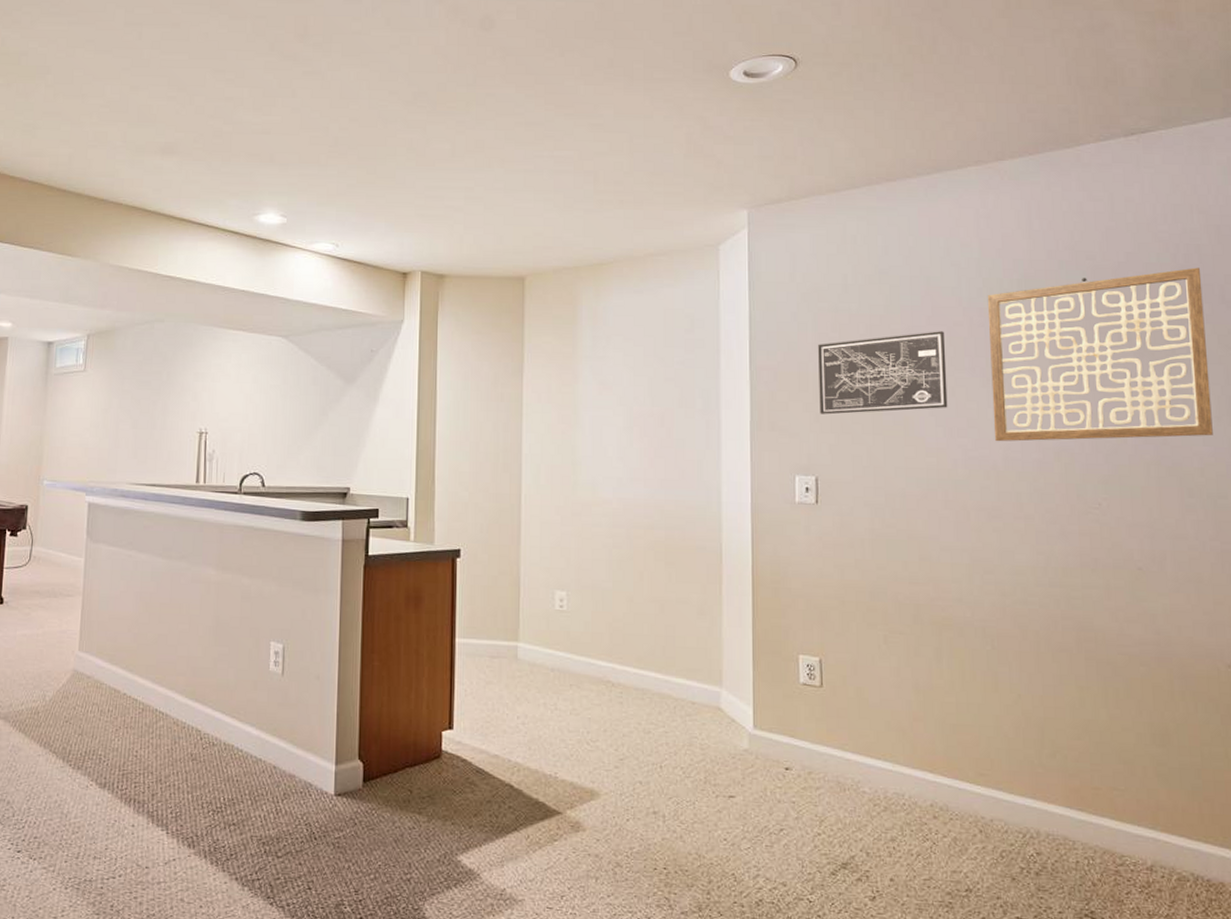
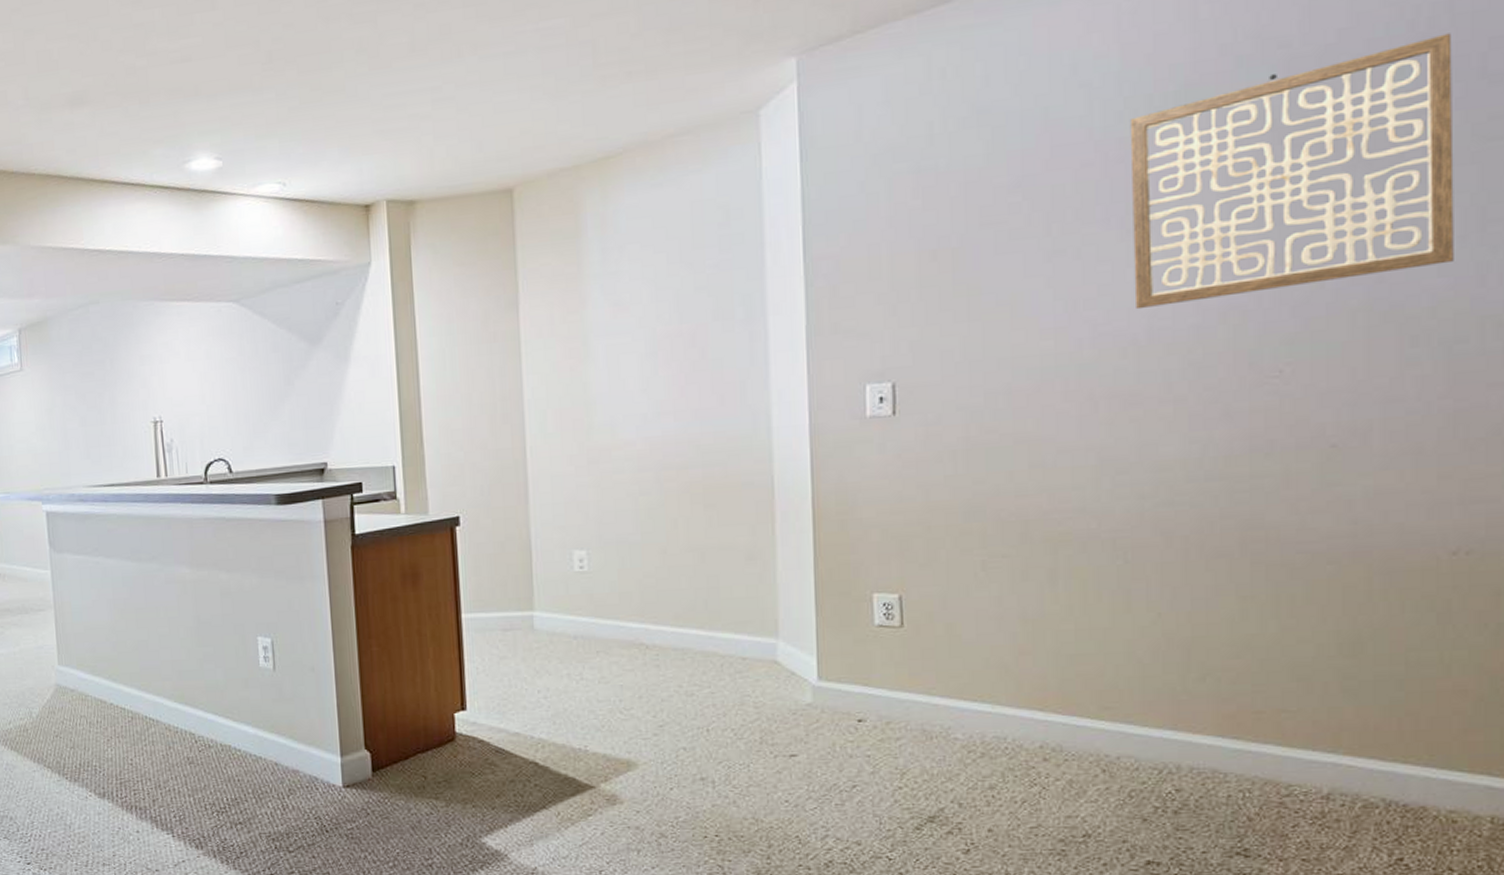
wall art: present [818,331,948,415] -> none [894,176,1071,305]

